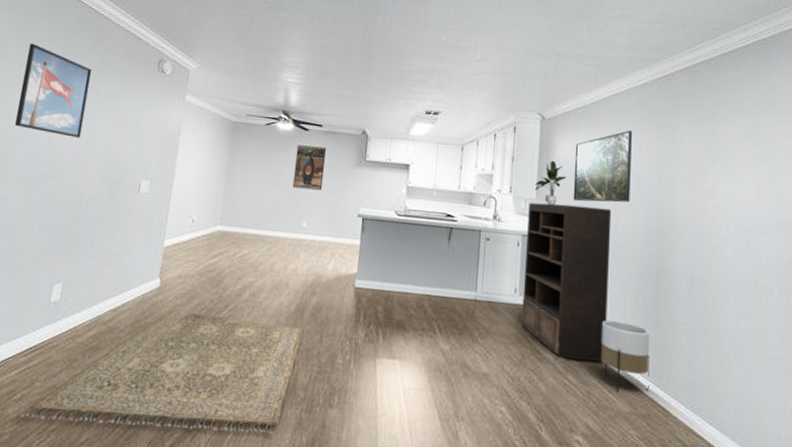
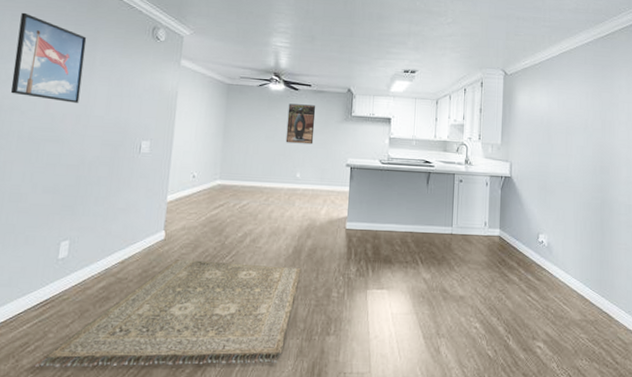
bookshelf: present [521,202,612,363] -> none [490,147,564,280]
potted plant: present [535,160,567,206] -> none [500,110,527,150]
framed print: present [573,130,633,203] -> none [532,82,581,145]
planter: present [600,319,650,393] -> none [556,244,597,304]

